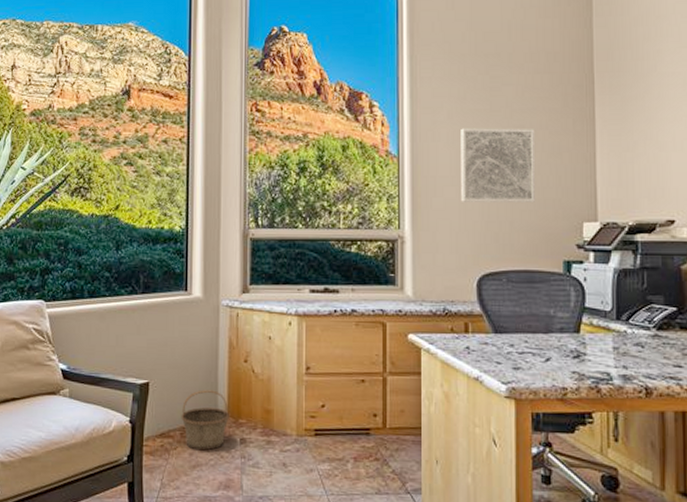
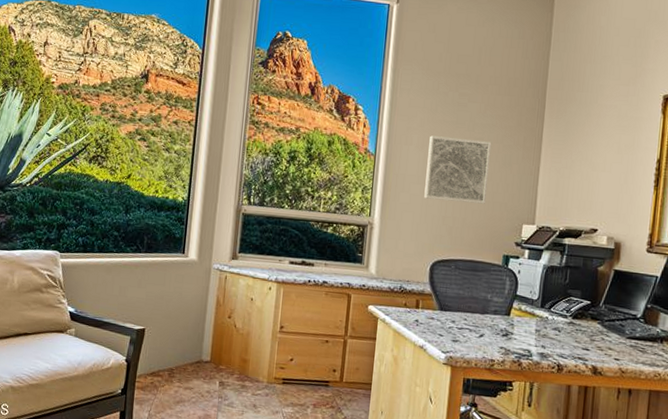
basket: present [181,390,229,450] -> none [170,338,212,389]

